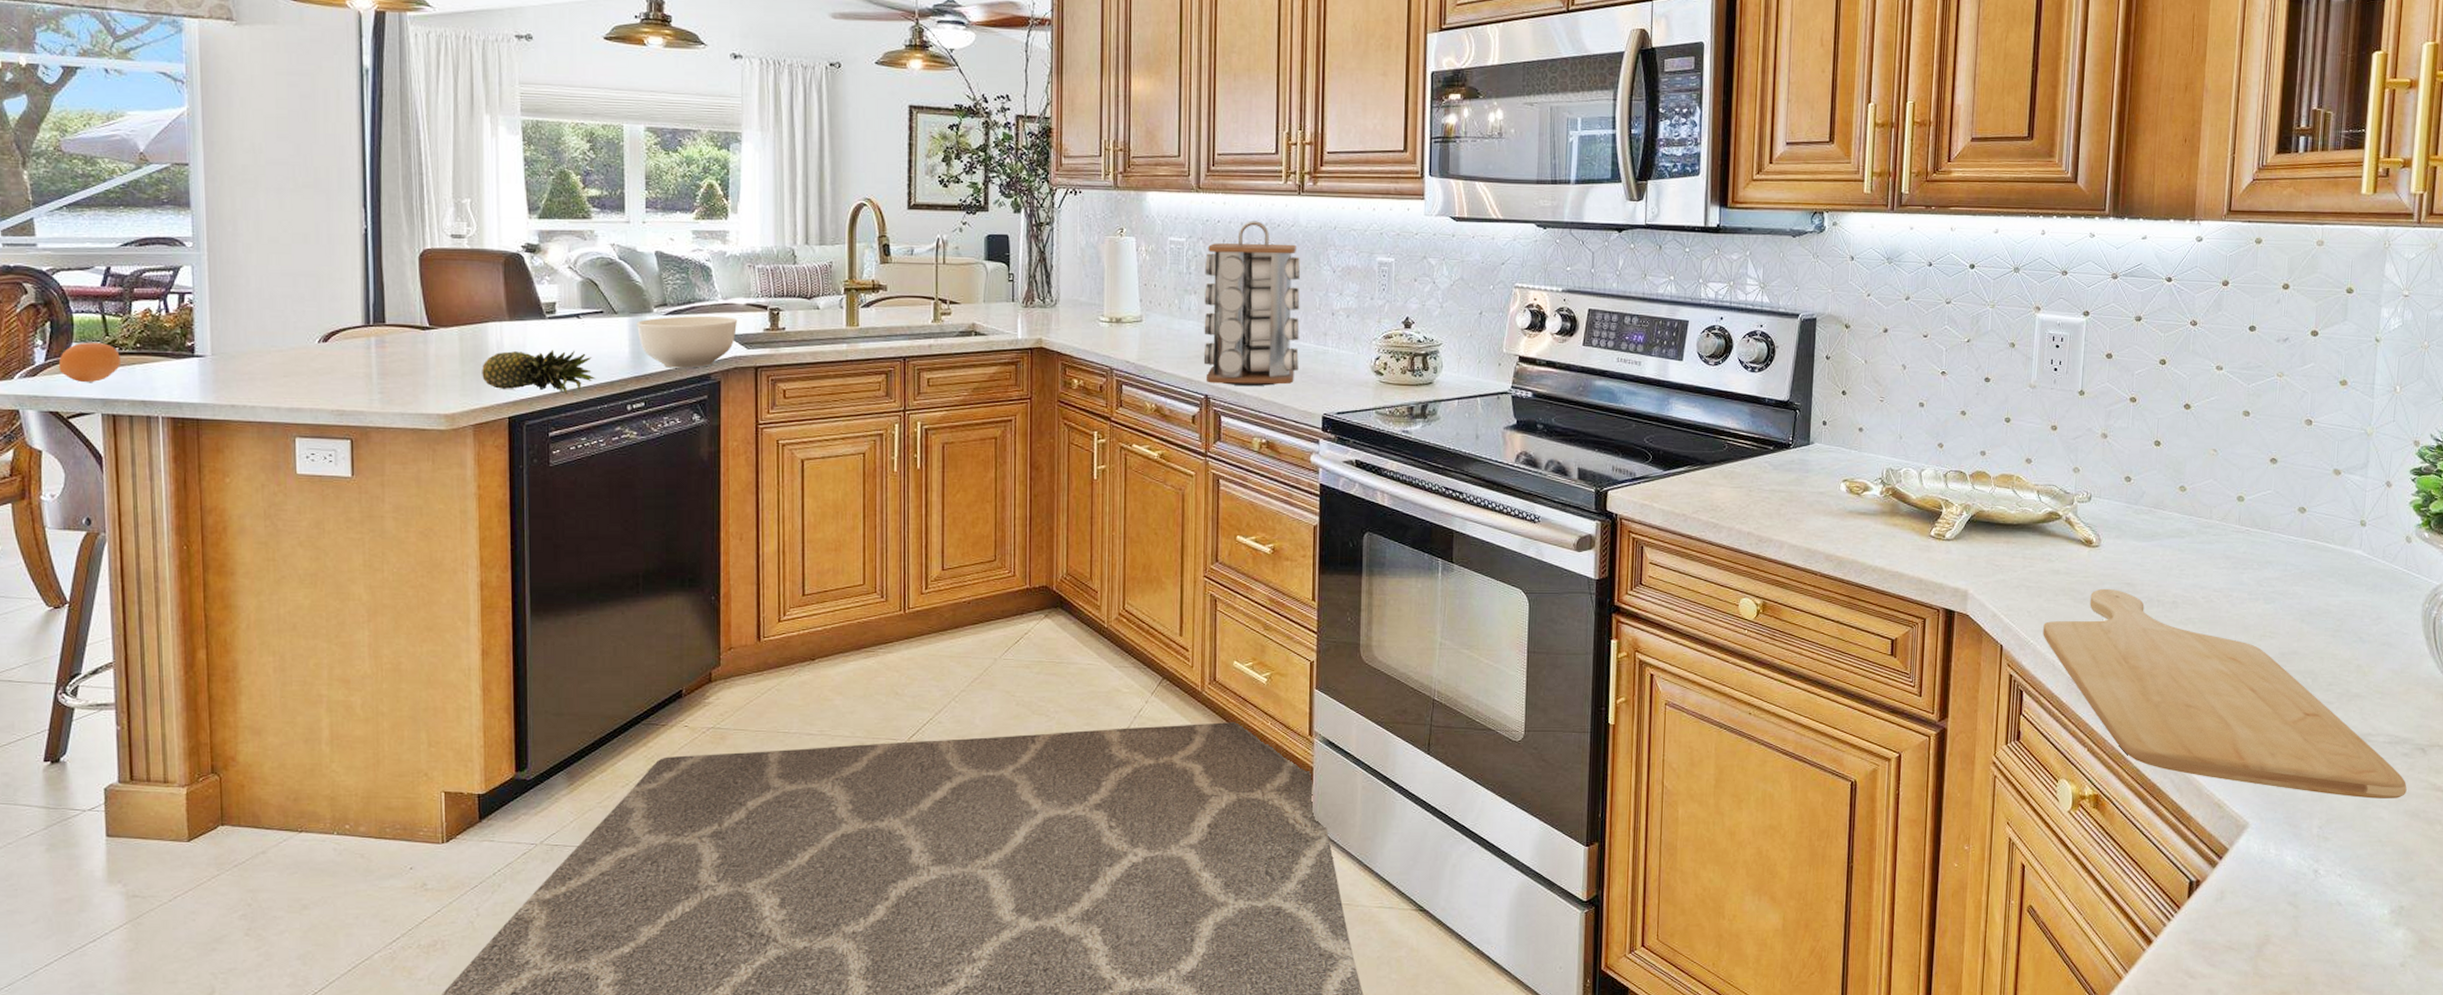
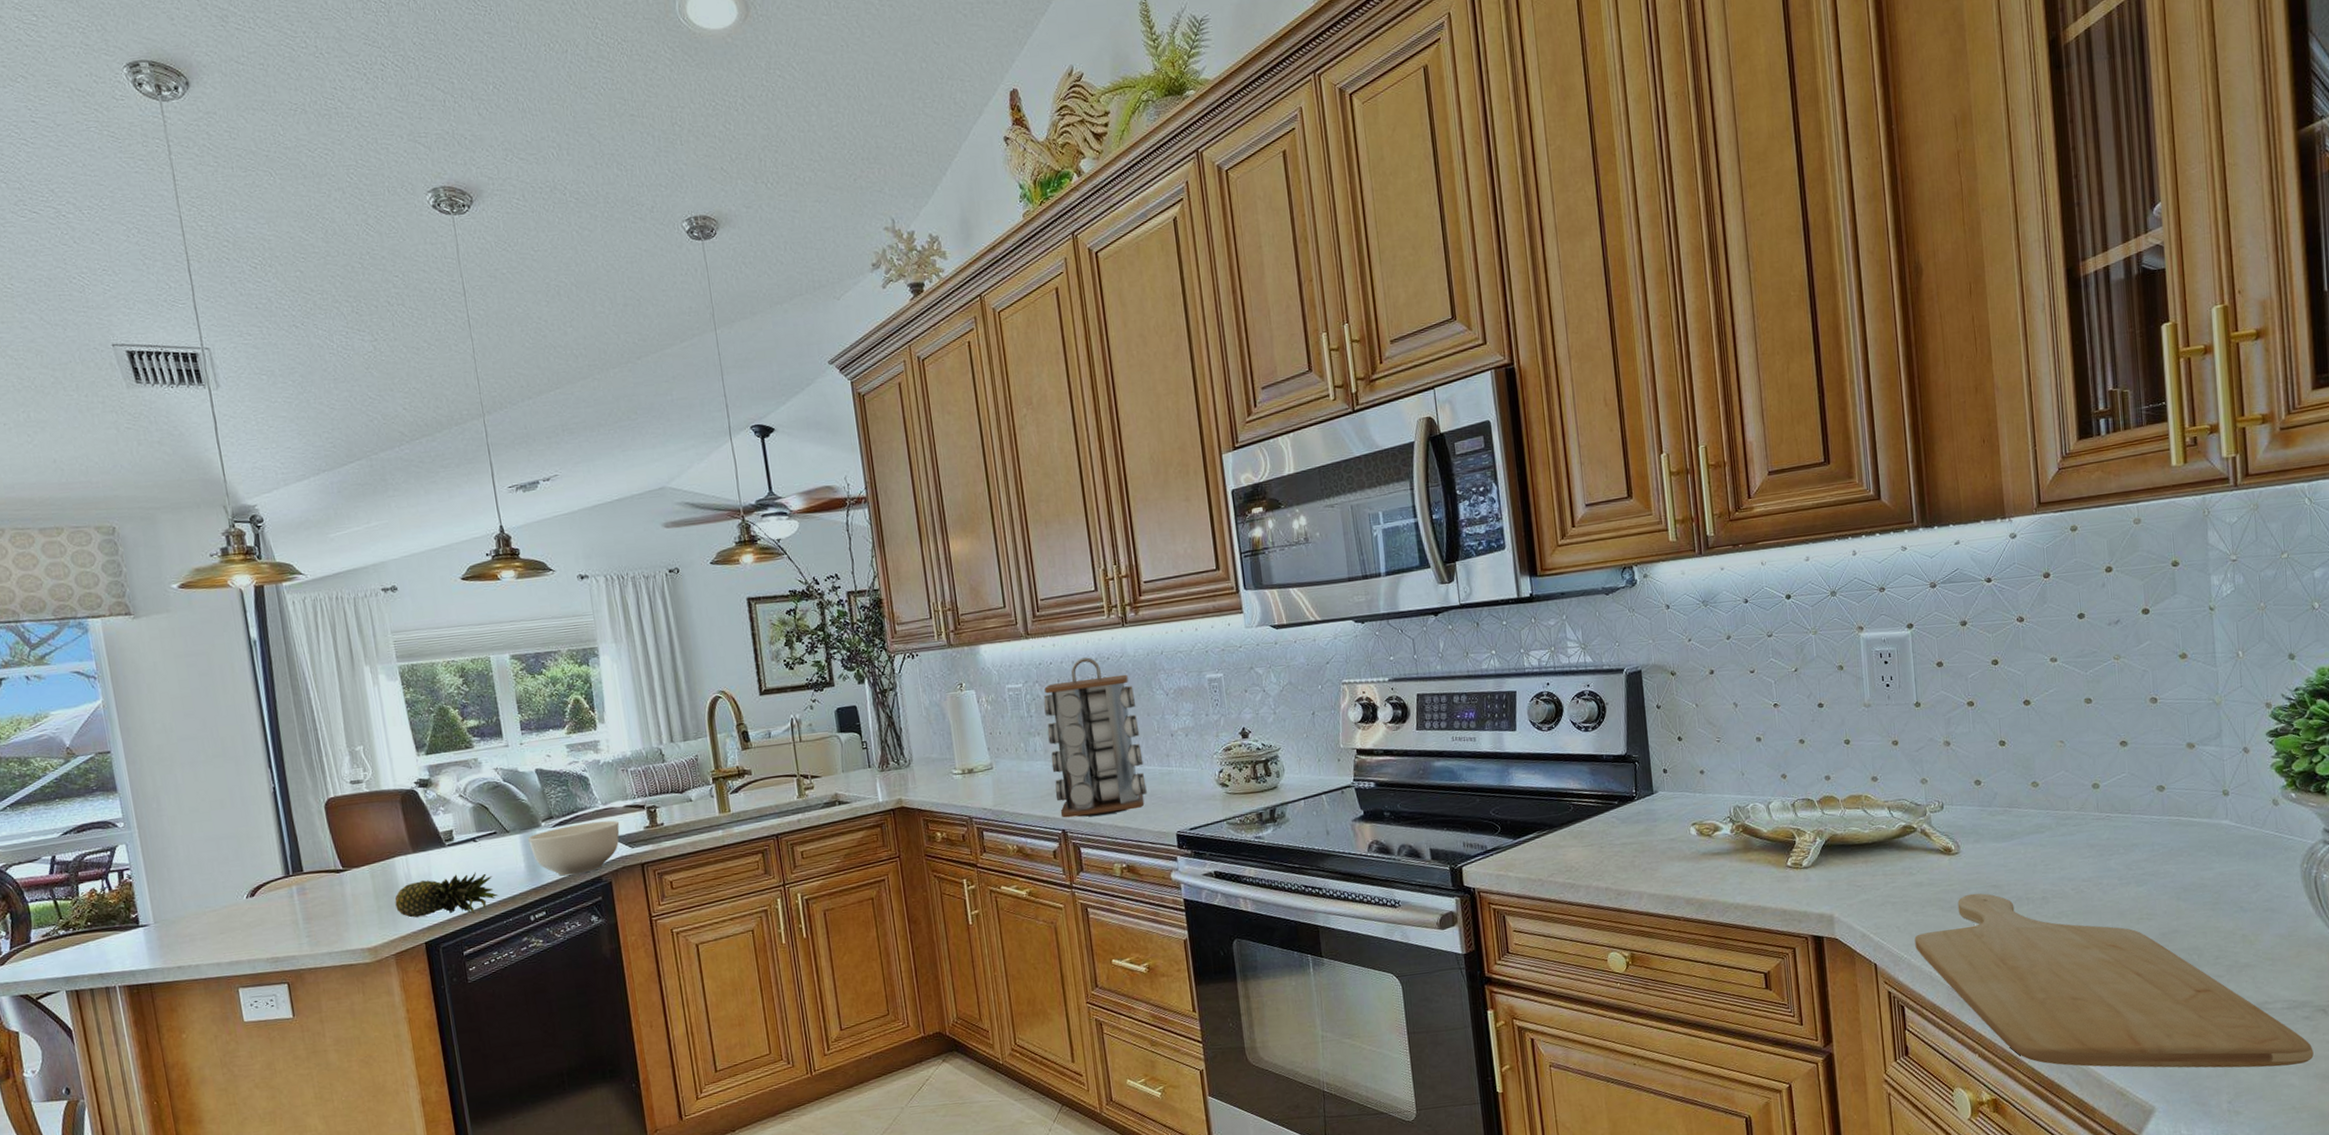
fruit: present [58,342,120,383] -> none [22,926,76,965]

